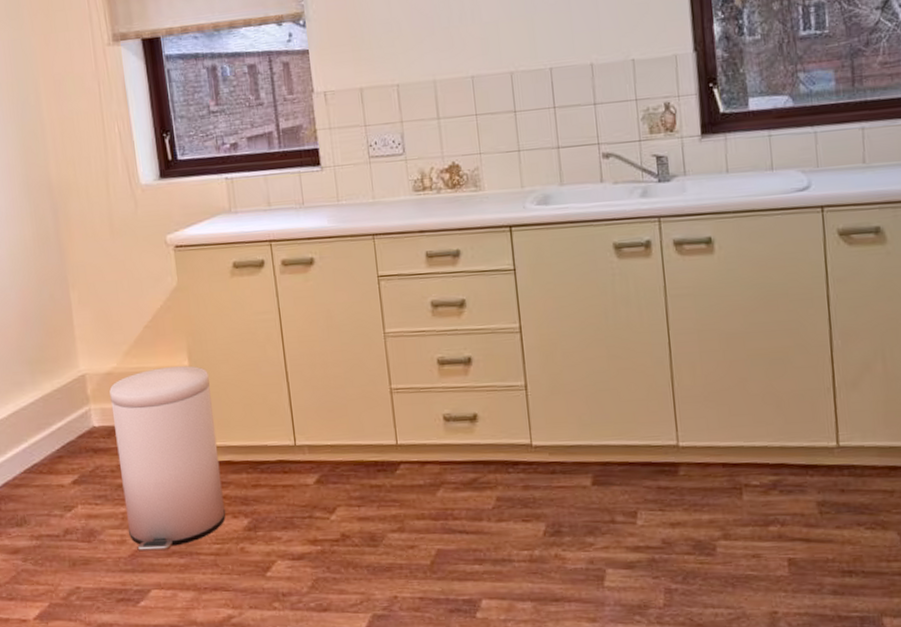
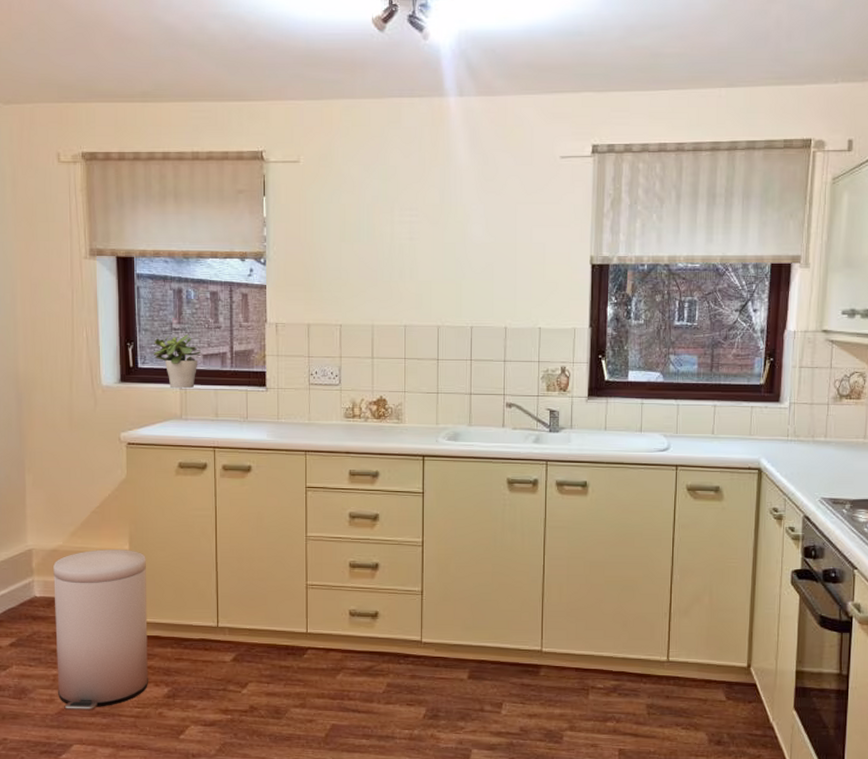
potted plant: none [191,116,245,179] -> present [153,334,202,389]

